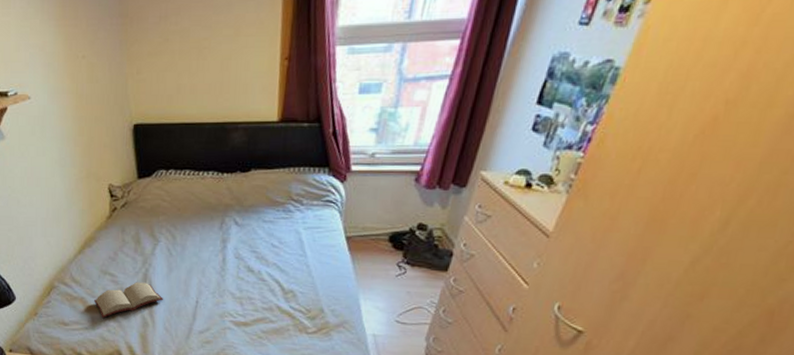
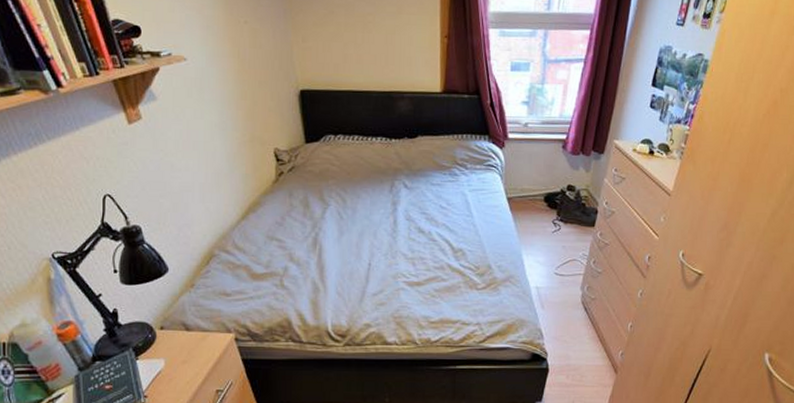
hardback book: present [94,282,164,318] -> none [260,247,336,285]

